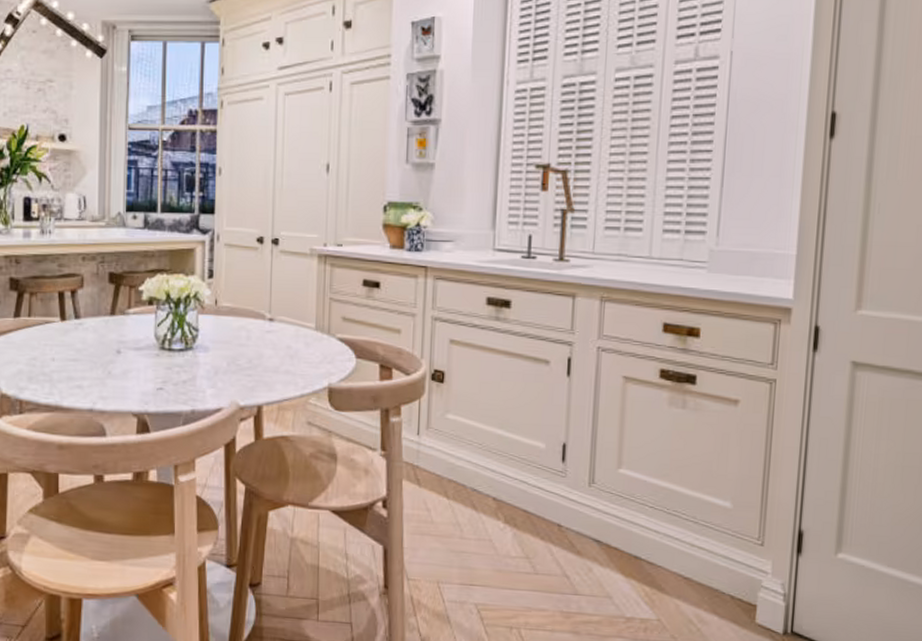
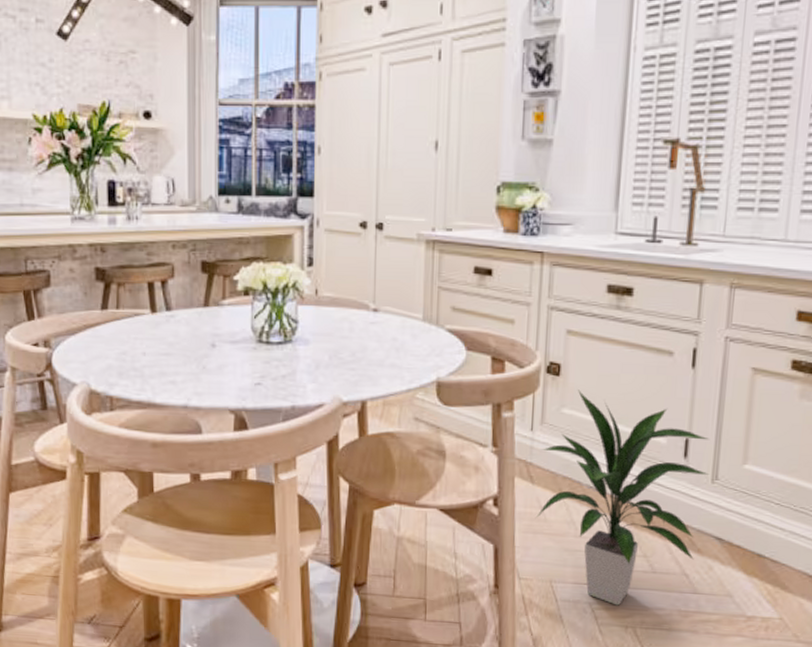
indoor plant: none [423,396,587,607] -> present [536,390,710,606]

